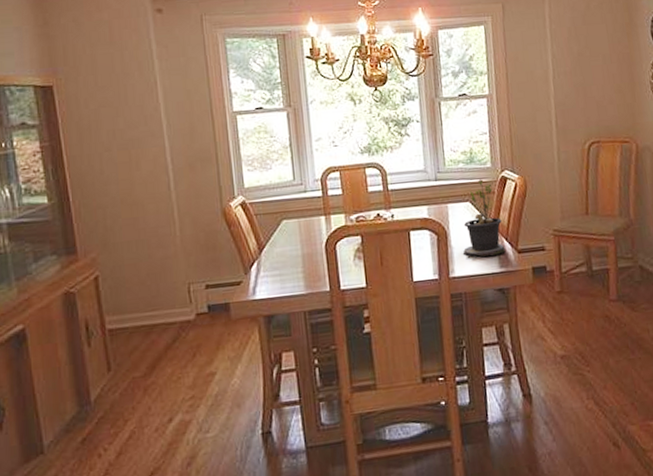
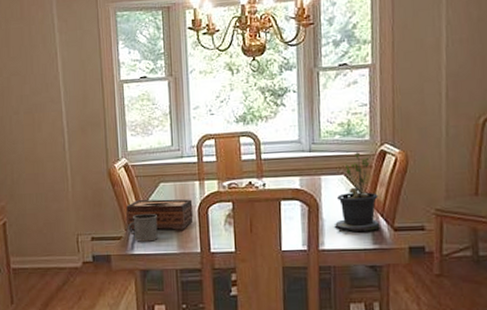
tissue box: none [244,235,321,273] -> present [125,199,194,230]
mug: none [247,253,283,286] -> present [127,213,158,242]

